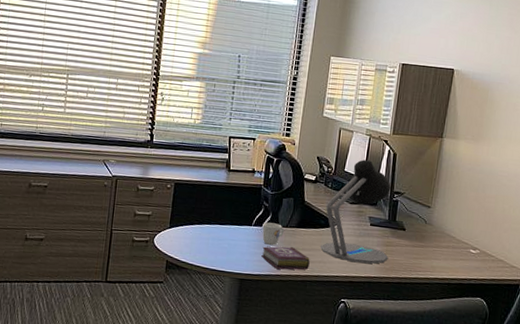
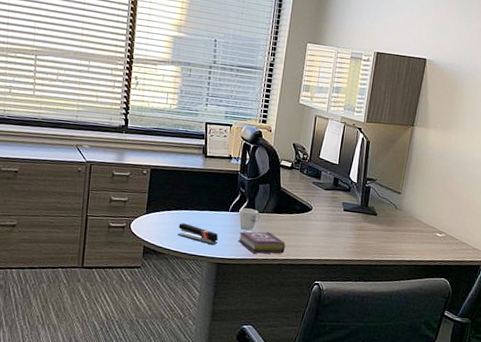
stapler: none [200,237,242,261] -> present [177,223,219,246]
desk lamp: present [320,160,391,264] -> none [295,147,364,248]

